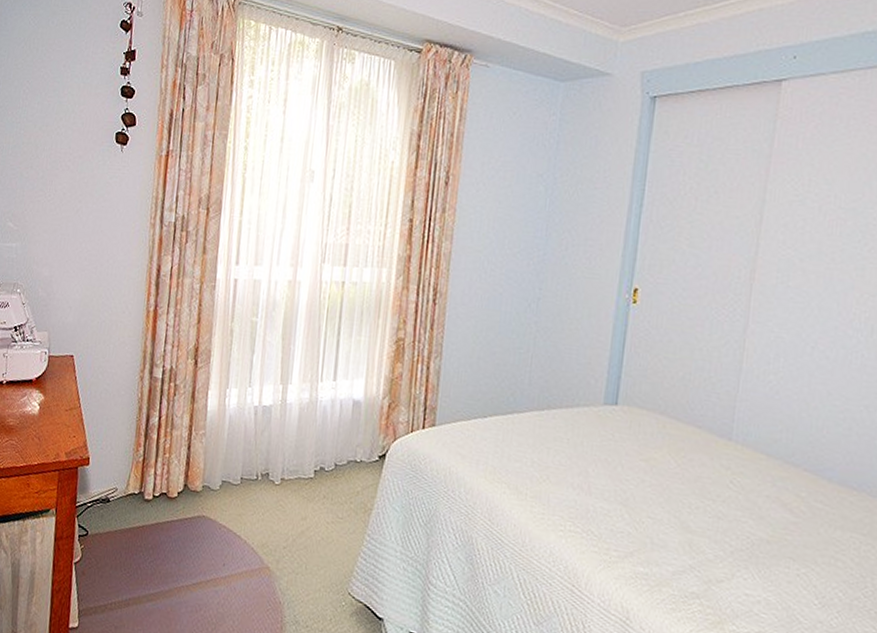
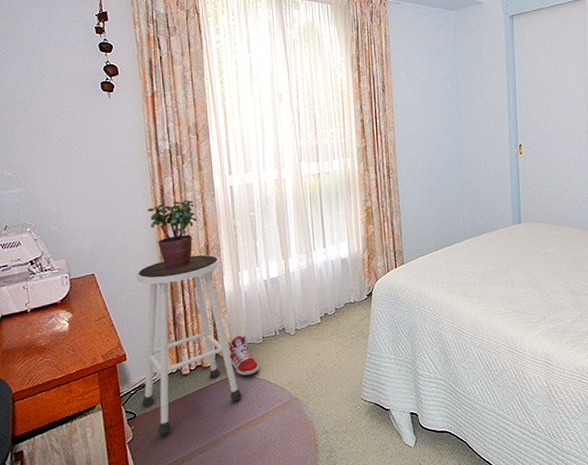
stool: none [96,355,209,566] -> present [137,254,242,436]
potted plant: none [139,285,191,369] -> present [147,199,198,269]
sneaker: none [199,468,231,522] -> present [227,335,259,376]

